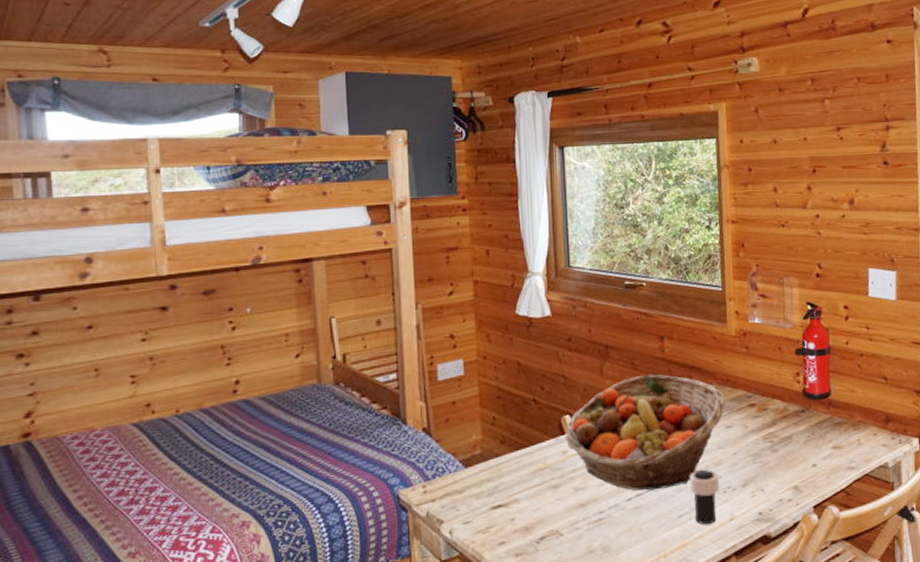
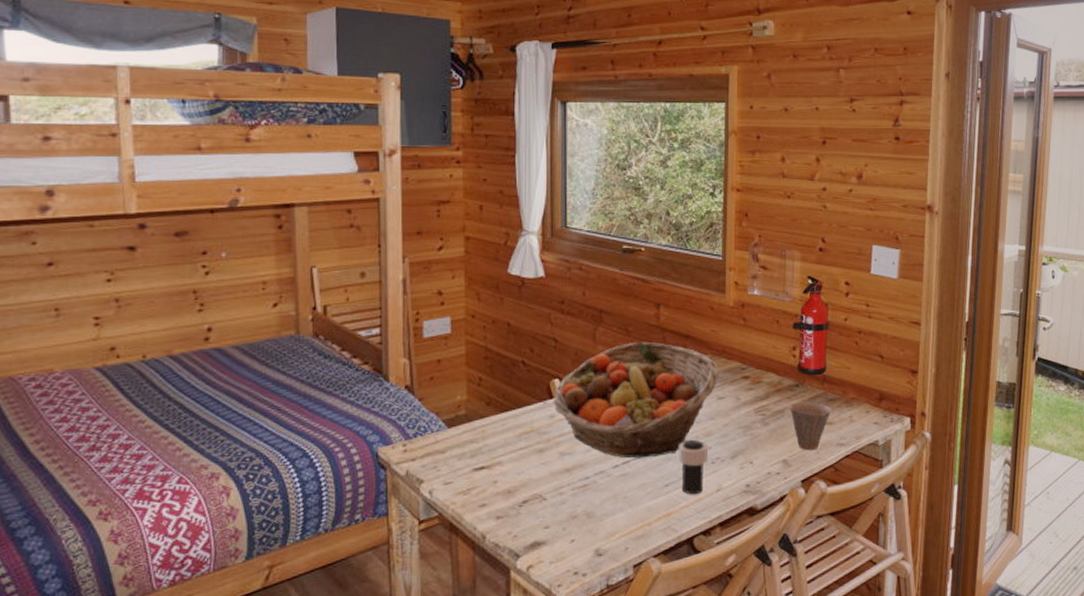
cup: none [797,427,838,476] -> present [790,402,831,451]

